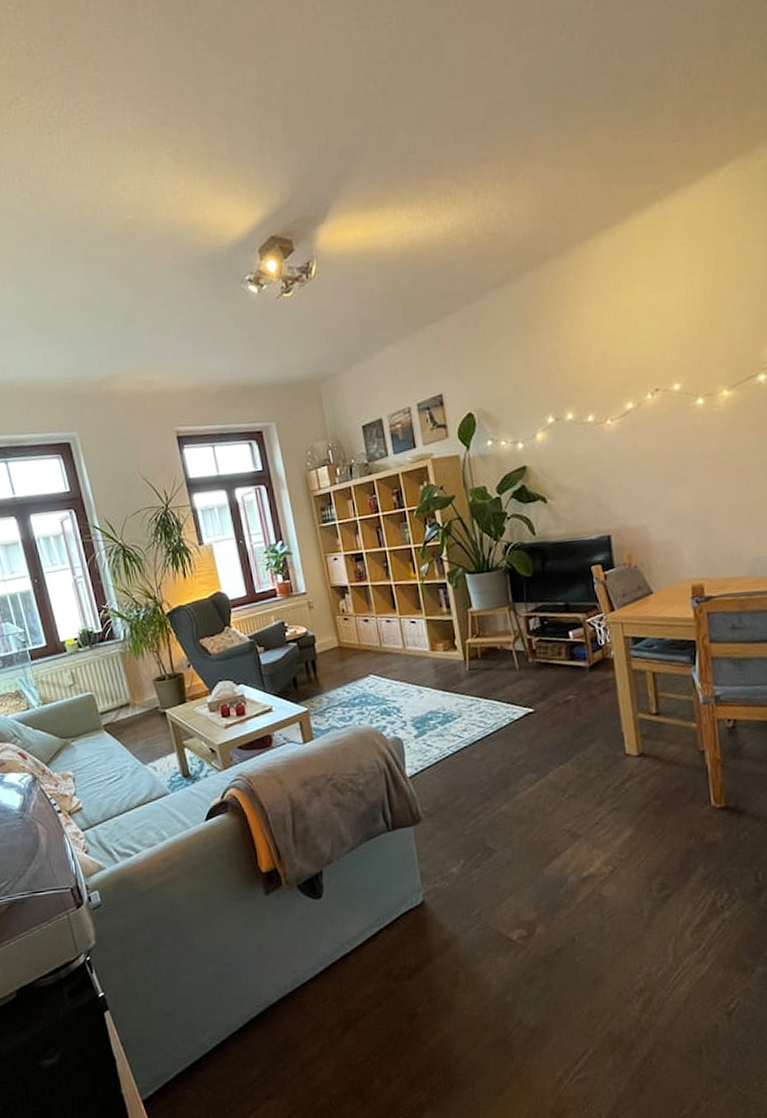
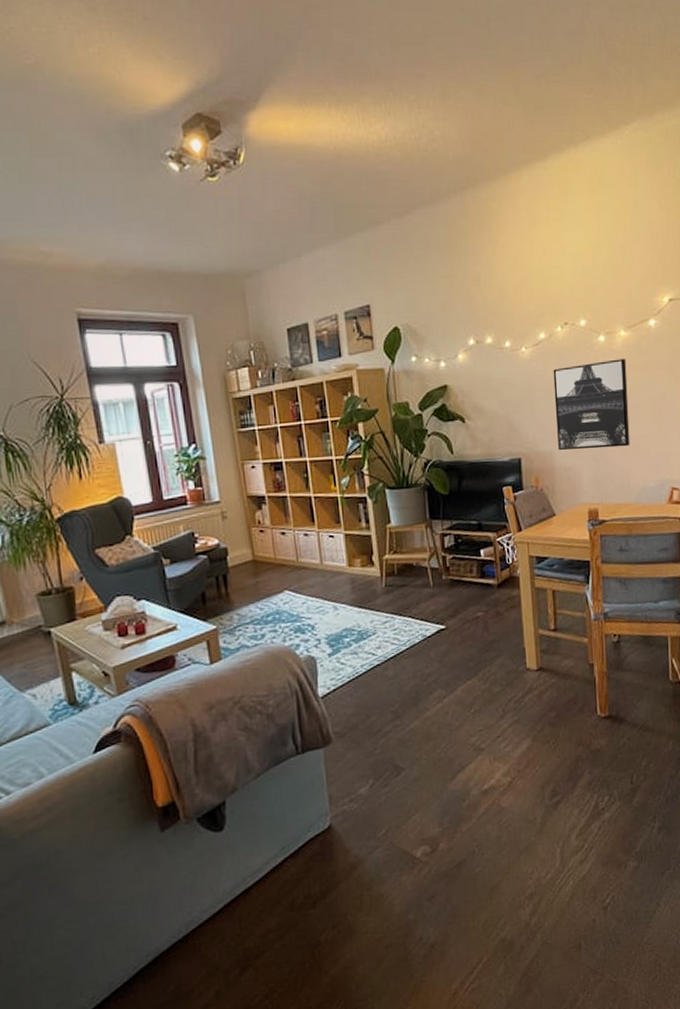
wall art: none [644,420,740,524] -> present [553,359,630,451]

